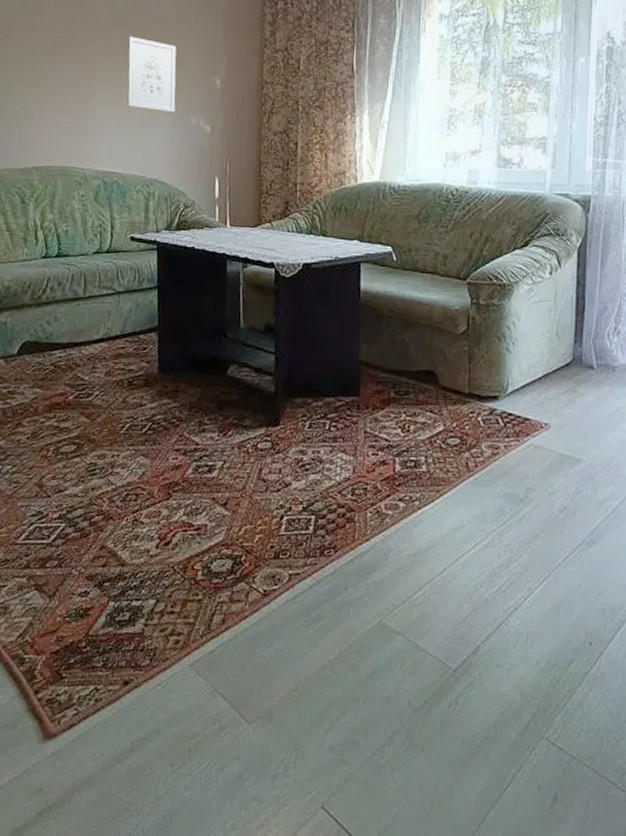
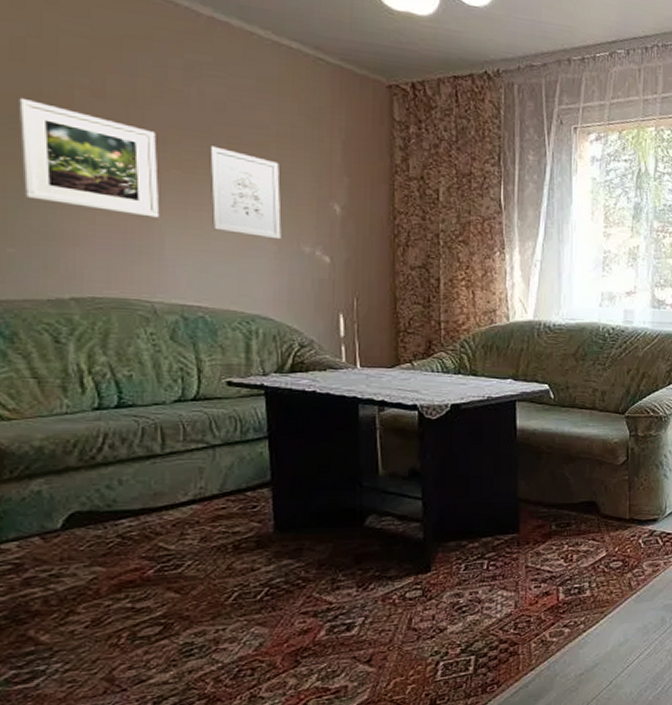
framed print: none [10,11,94,99] -> present [18,97,160,218]

